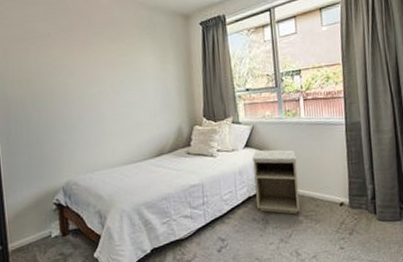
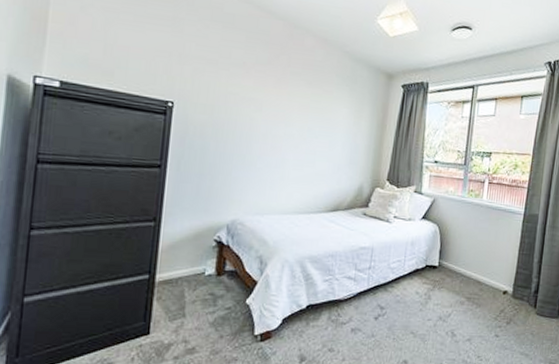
nightstand: present [253,149,300,214] -> none [423,223,471,295]

